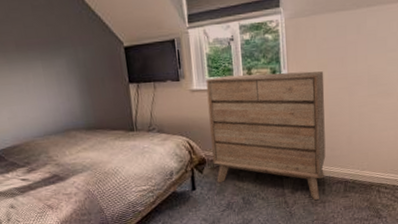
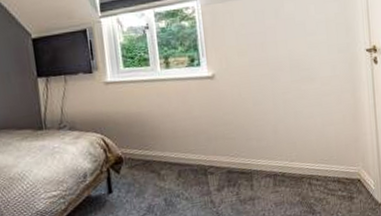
dresser: present [206,71,326,200] -> none [120,58,252,197]

